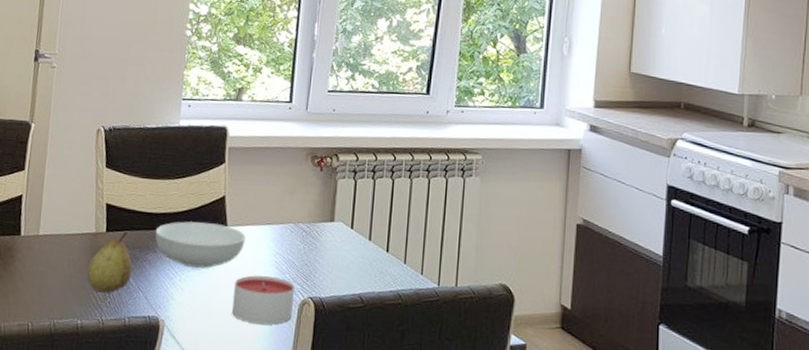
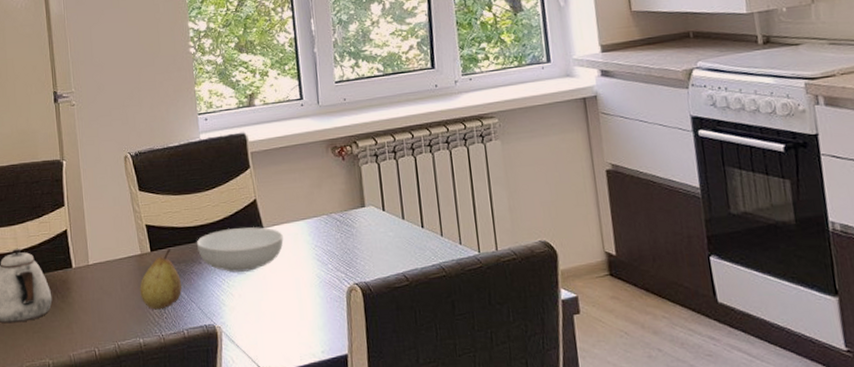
candle: present [232,275,294,325] -> none [281,269,342,317]

